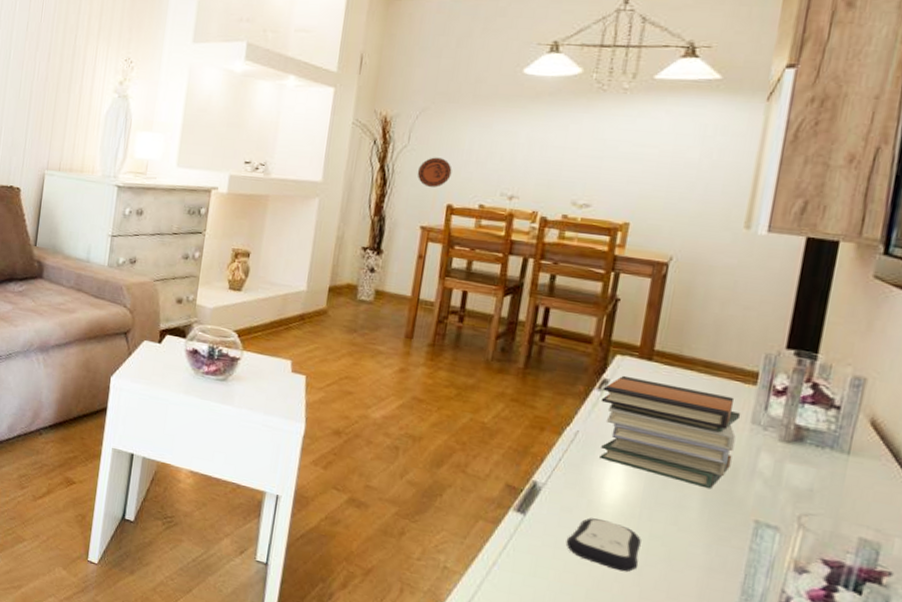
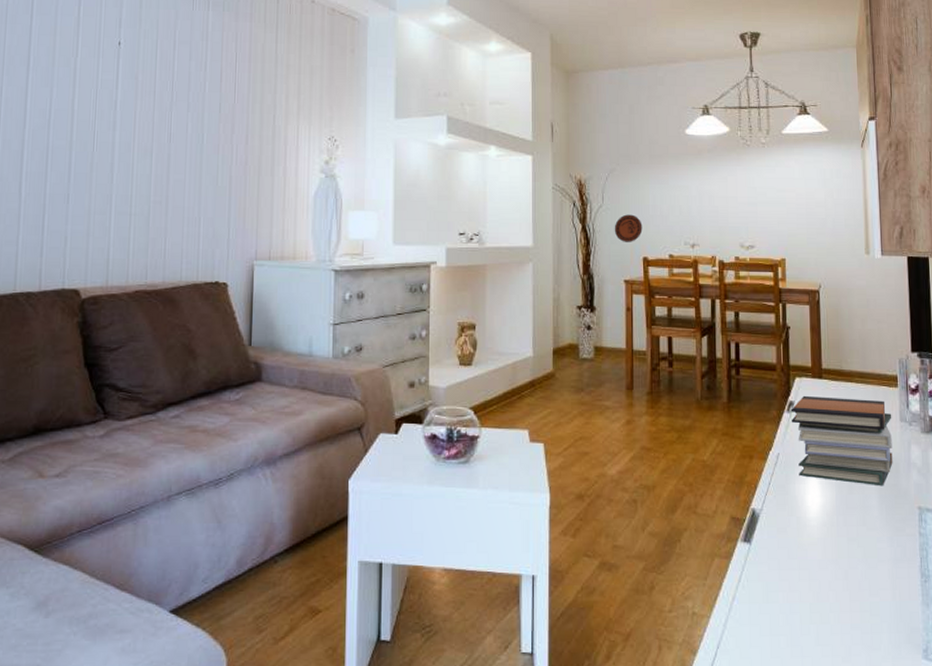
remote control: present [566,518,641,572] -> none [786,534,845,579]

